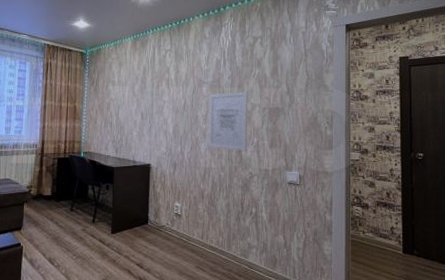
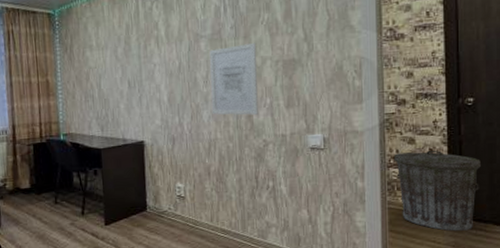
trash can: none [356,194,430,266] -> present [393,150,482,232]

